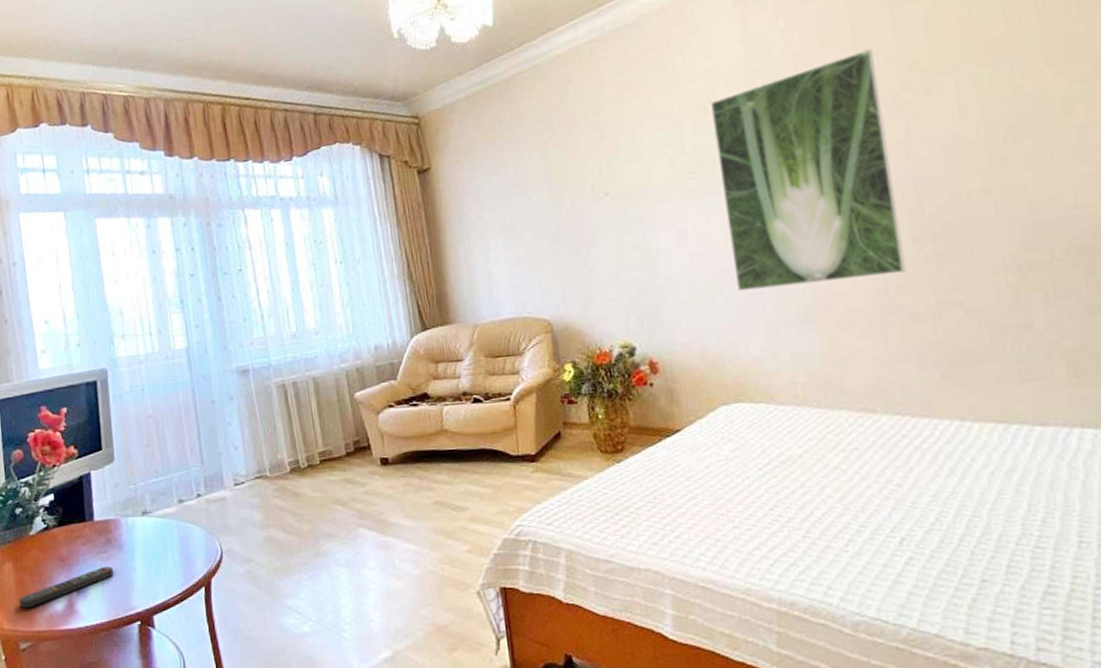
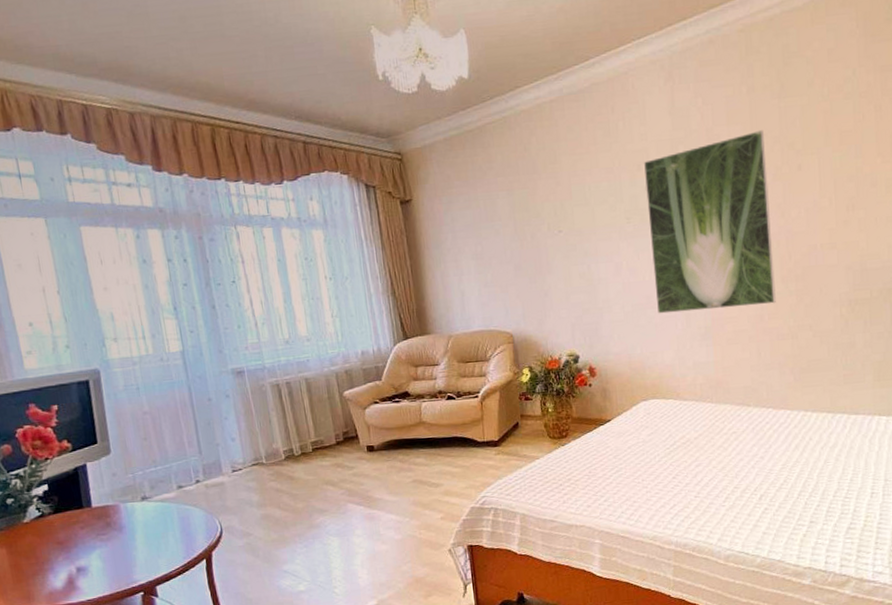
remote control: present [19,567,114,608] -> none [15,547,115,588]

